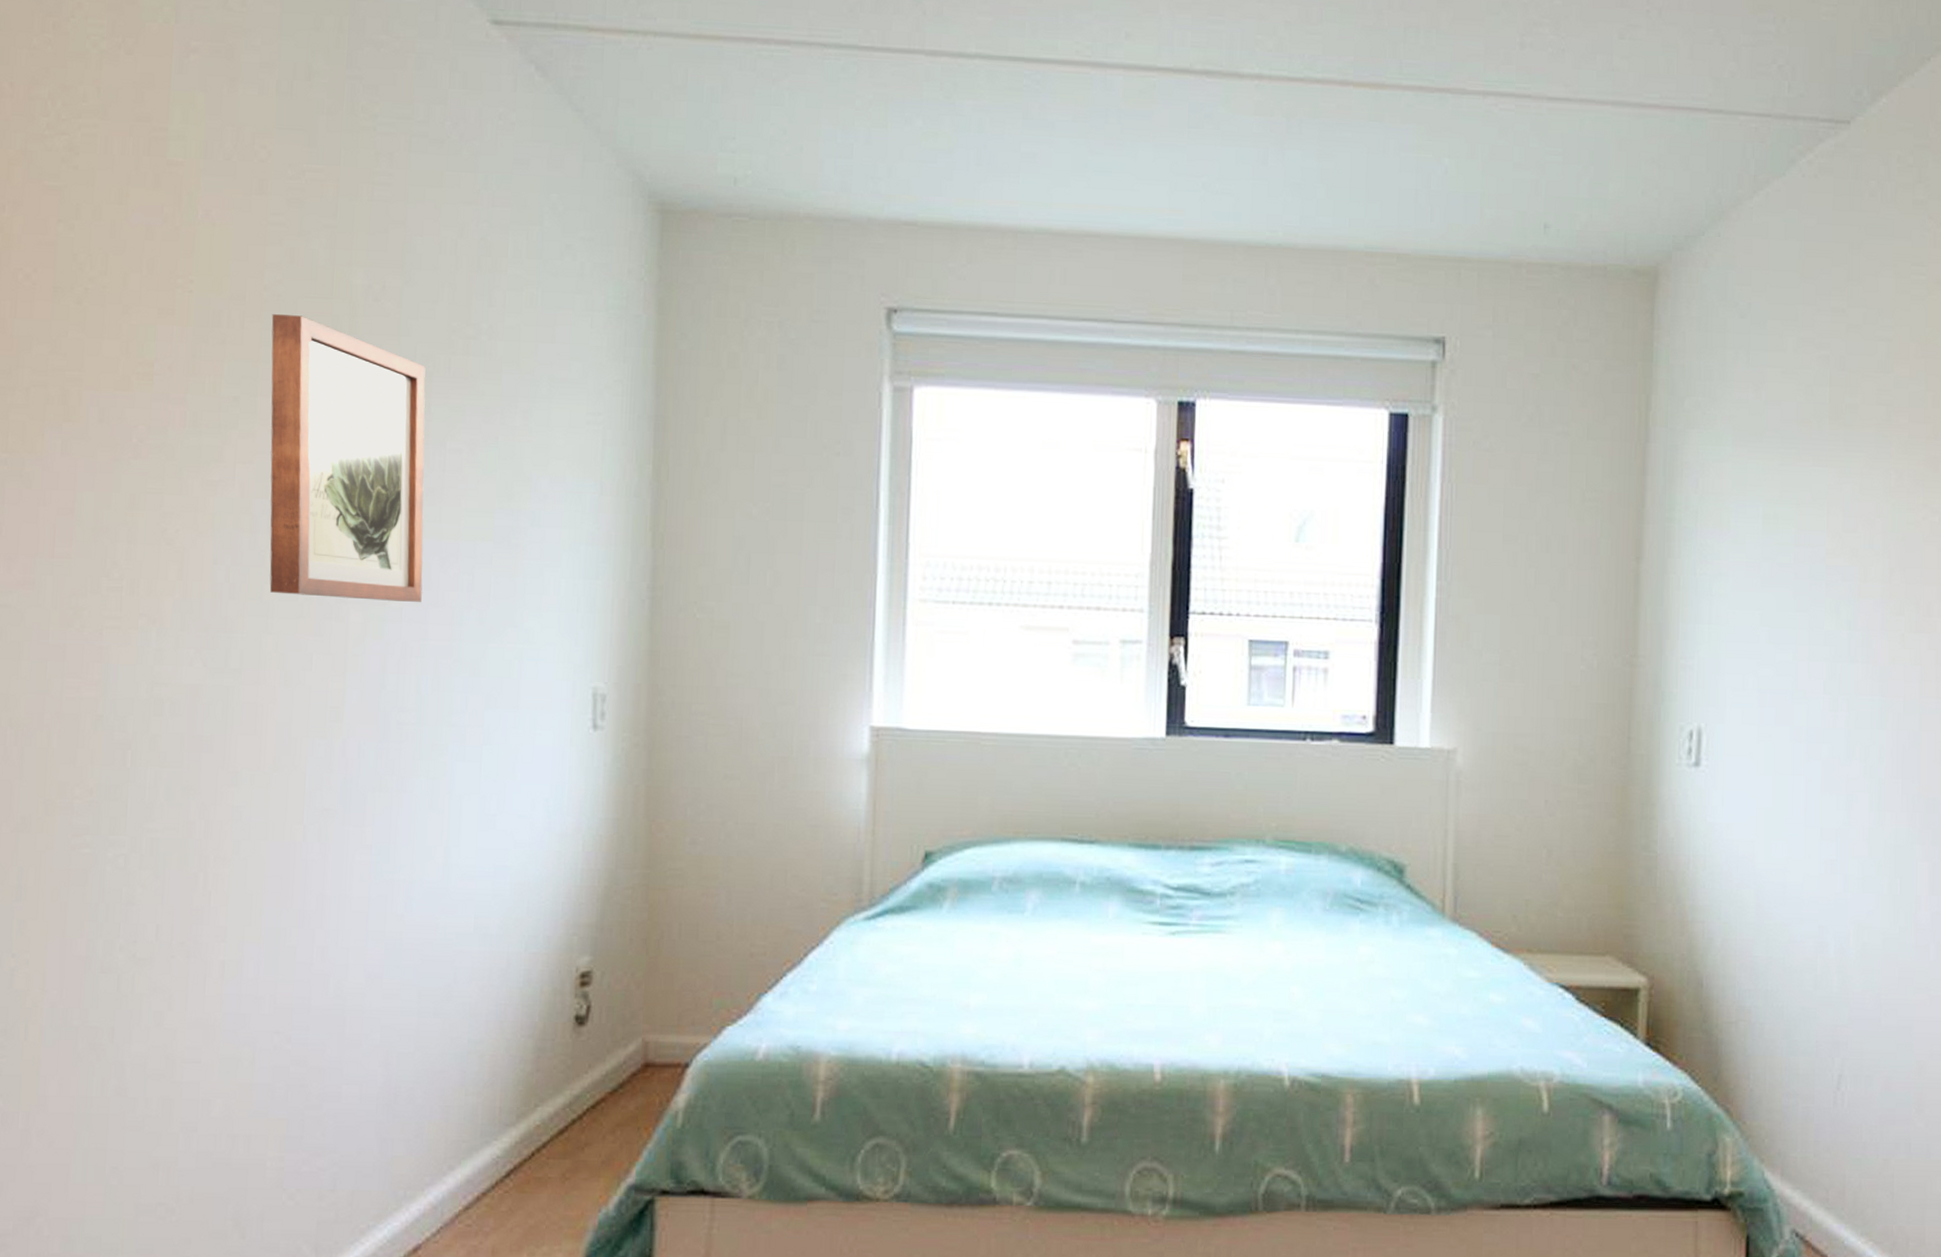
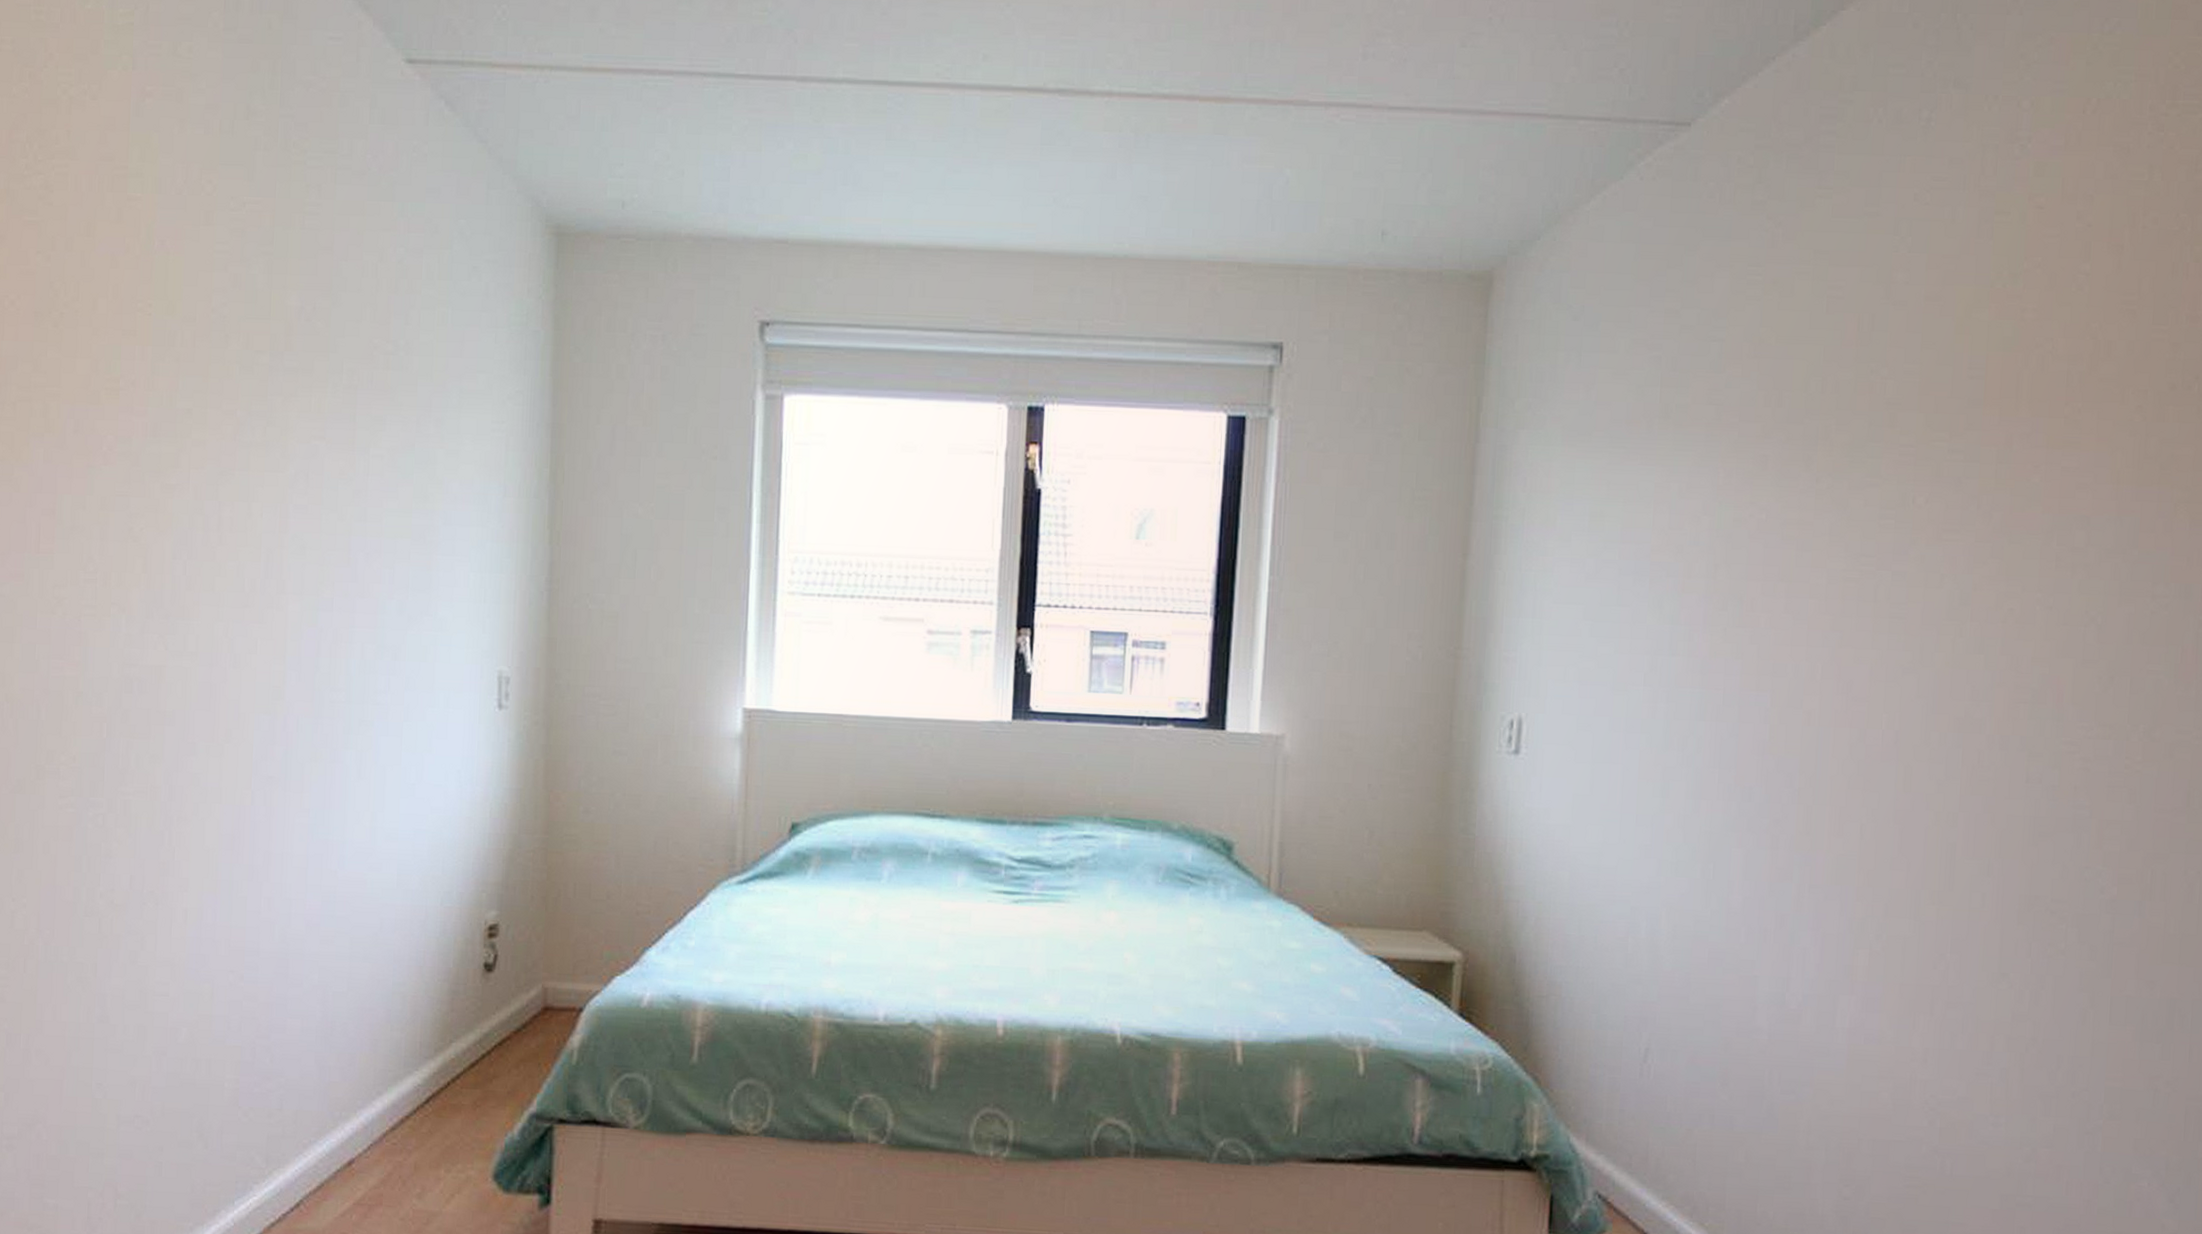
wall art: present [269,314,426,602] -> none [218,334,351,593]

